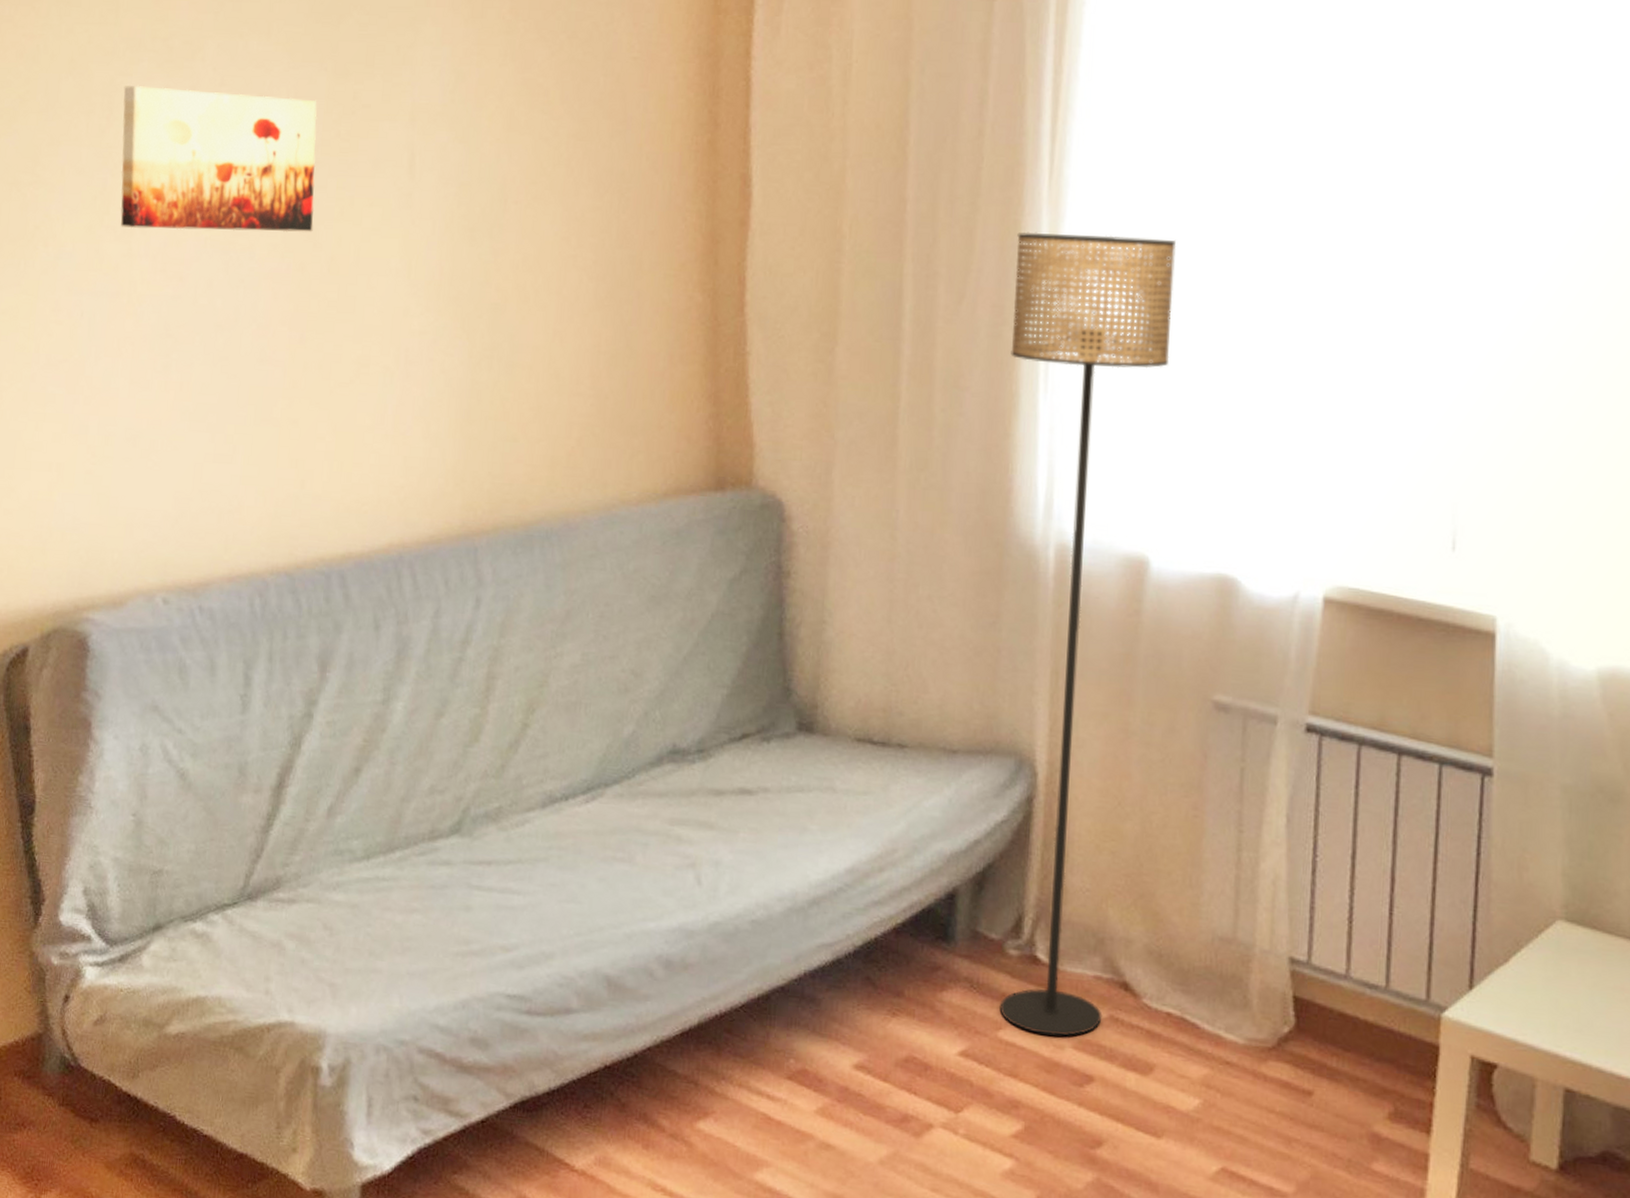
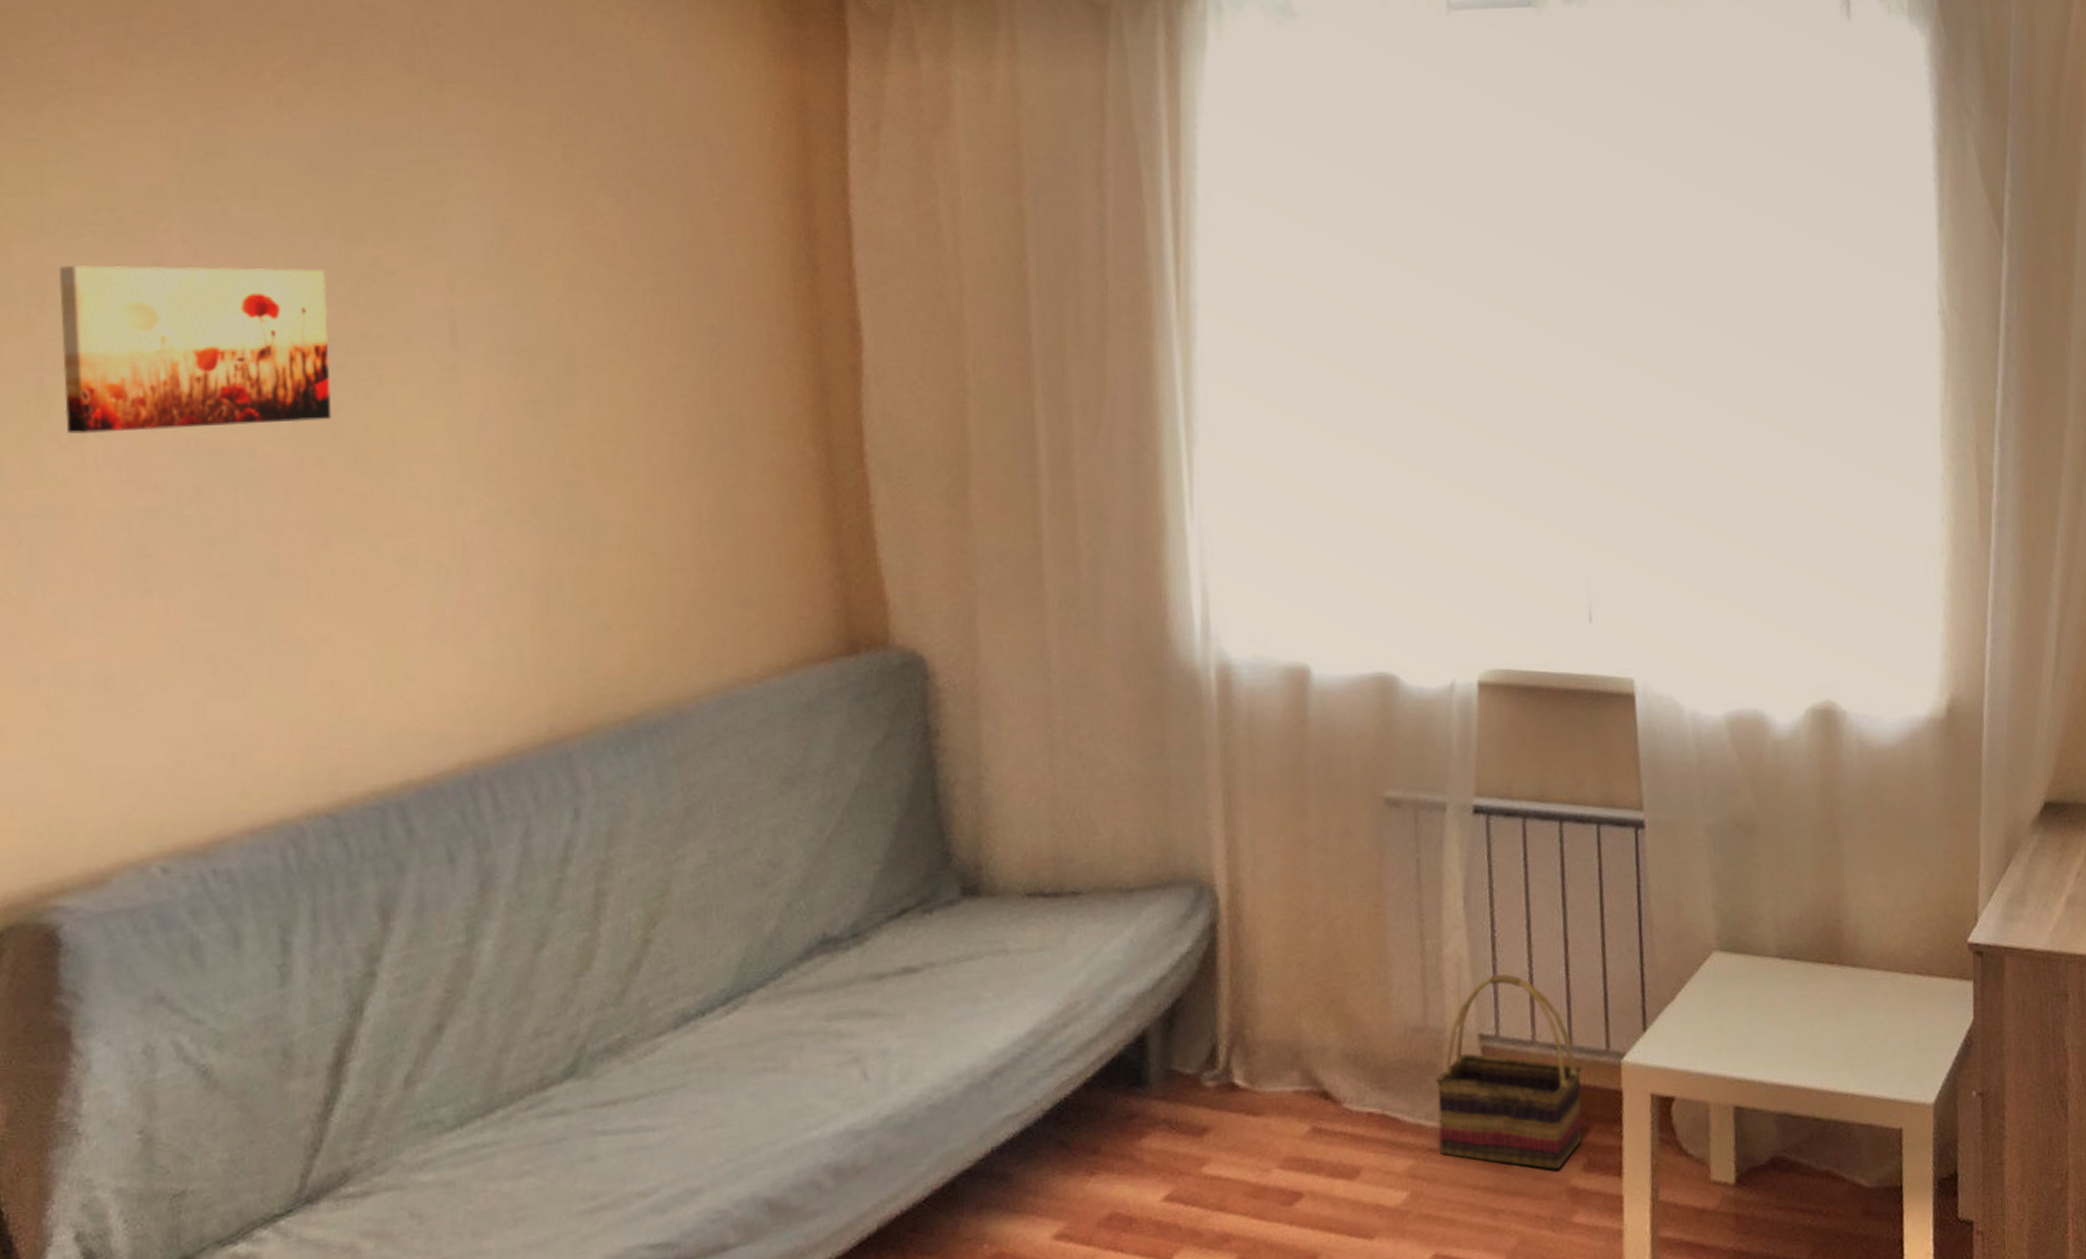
floor lamp: present [999,231,1177,1037] -> none [1149,352,1312,1161]
basket: none [1237,899,1397,1112] -> present [1436,974,1583,1170]

